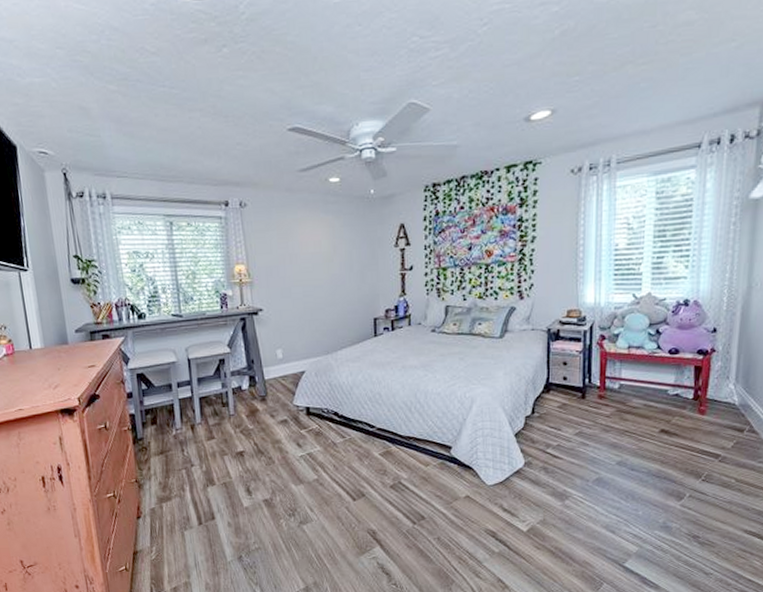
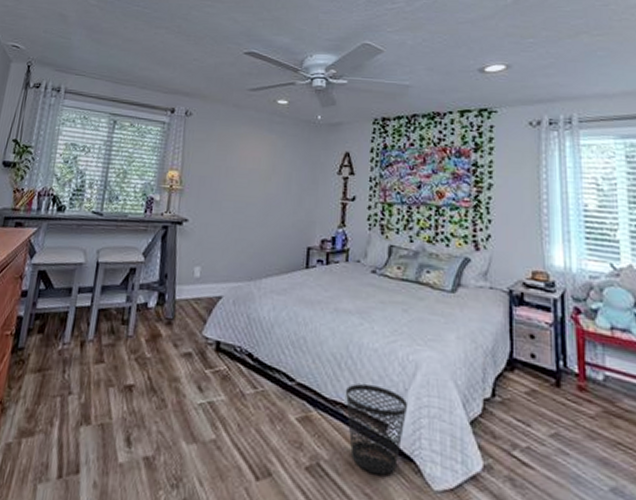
wastebasket: none [416,420,467,481] -> present [345,383,408,475]

